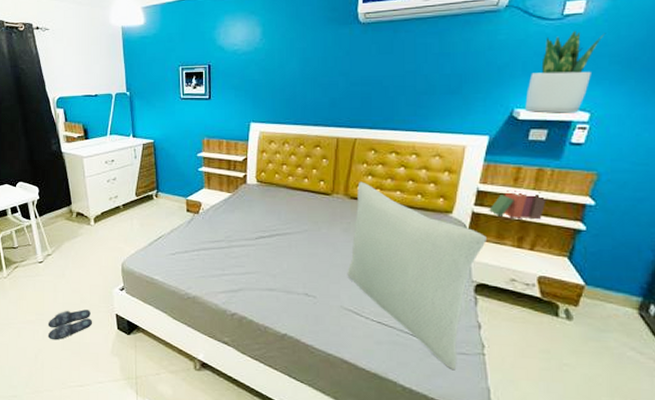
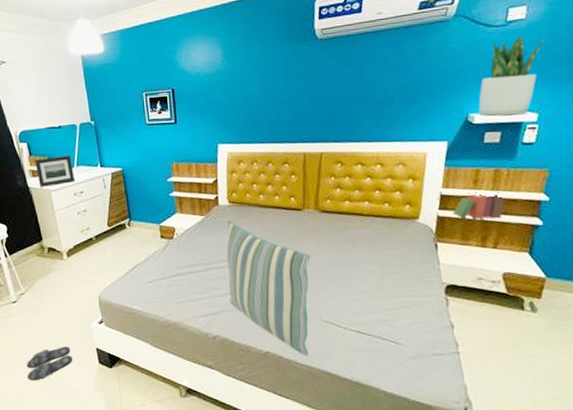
picture frame: none [70,124,107,153] -> present [35,155,75,187]
pillow: none [250,200,336,341] -> present [227,221,311,355]
pillow: present [347,181,487,371] -> none [323,194,453,372]

